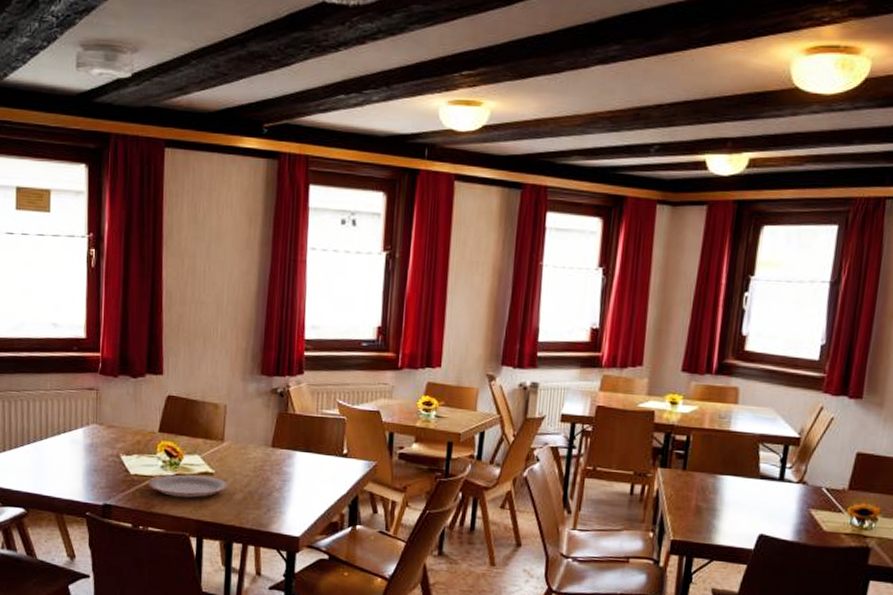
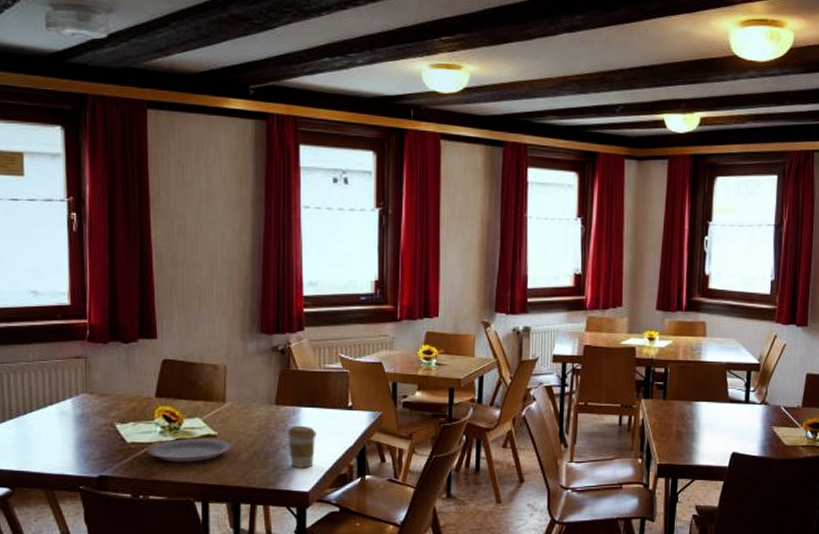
coffee cup: none [282,469,310,513] -> present [287,425,316,468]

